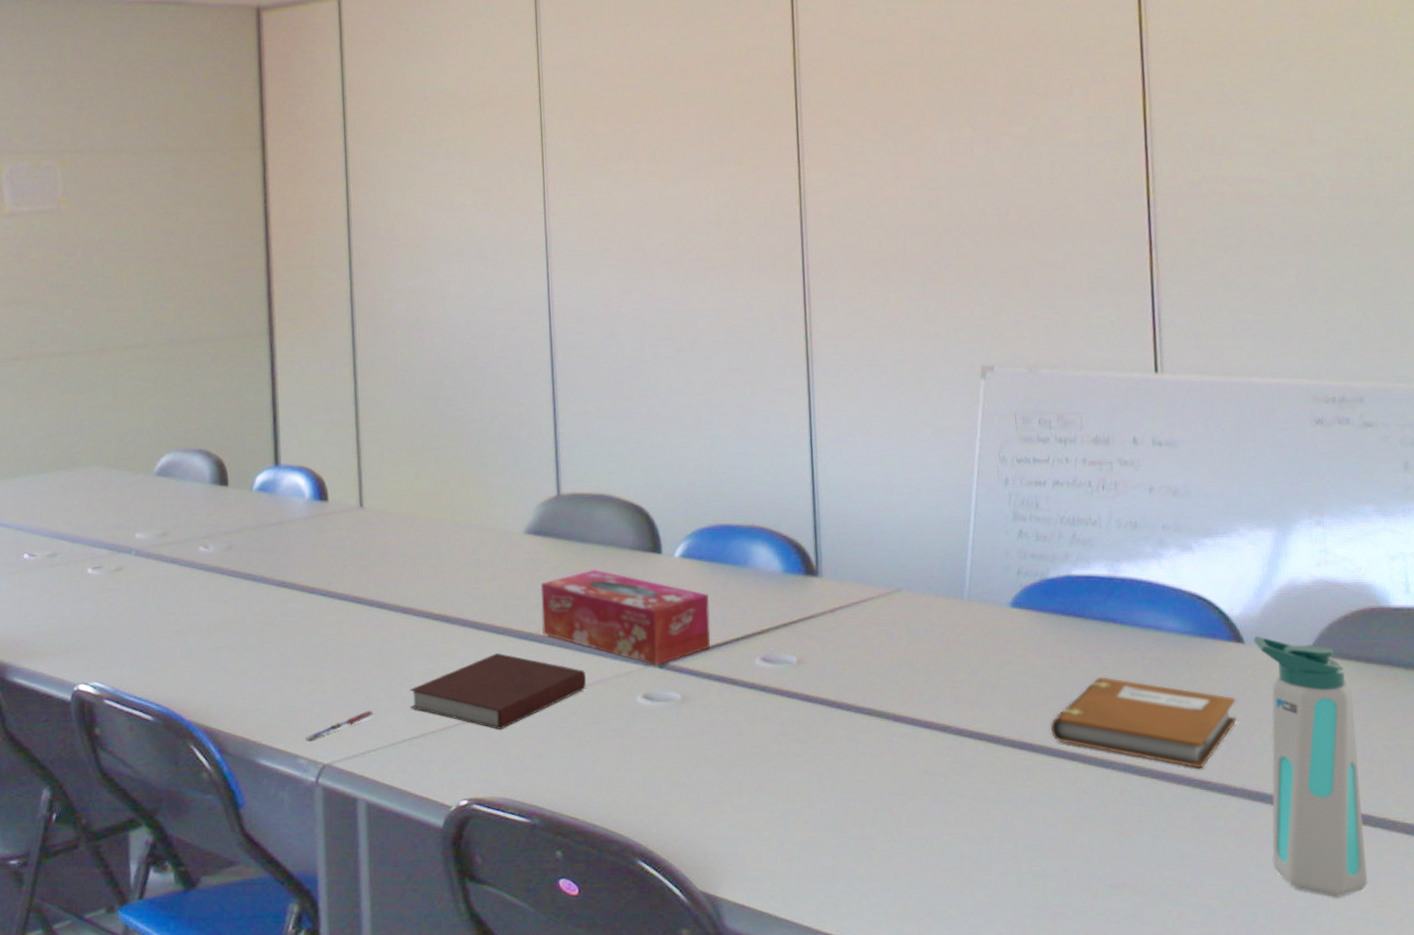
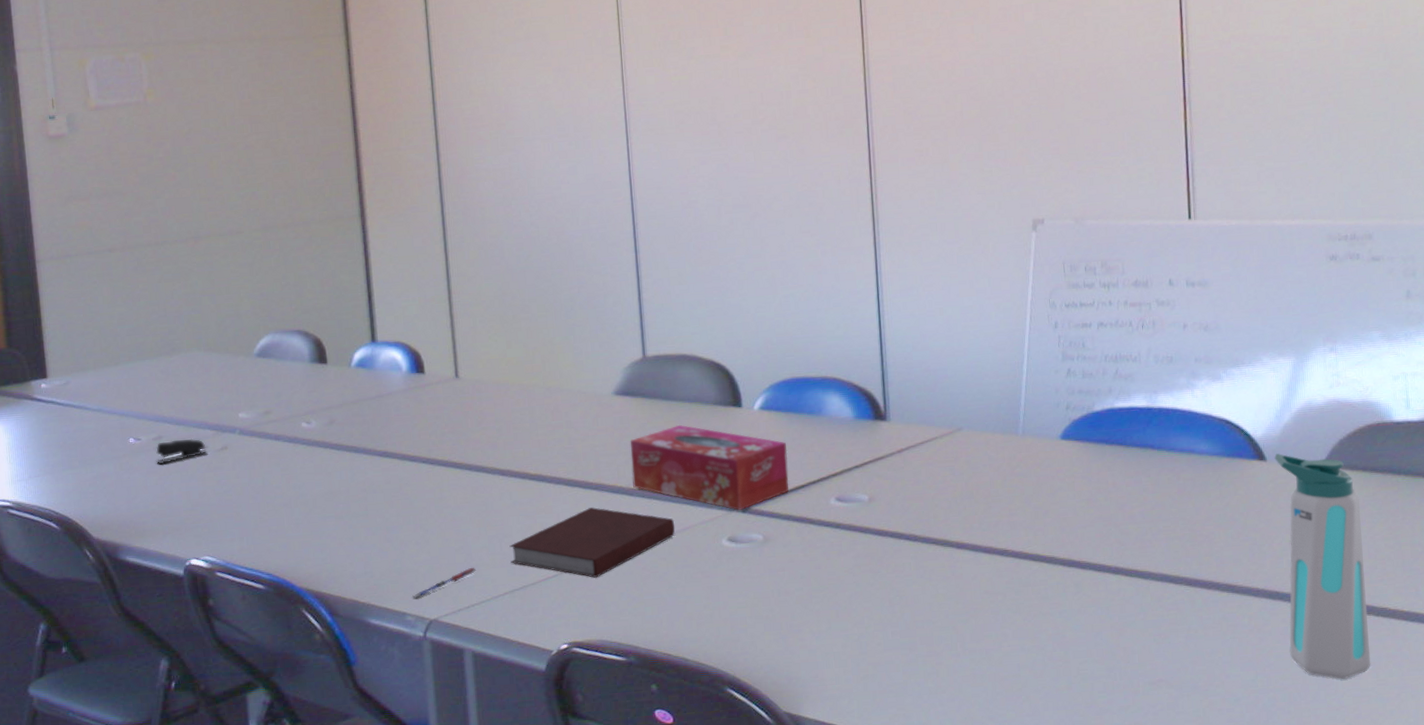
stapler: none [49,557,102,583] -> present [156,438,208,465]
notebook: present [1050,677,1237,769] -> none [1096,497,1259,575]

